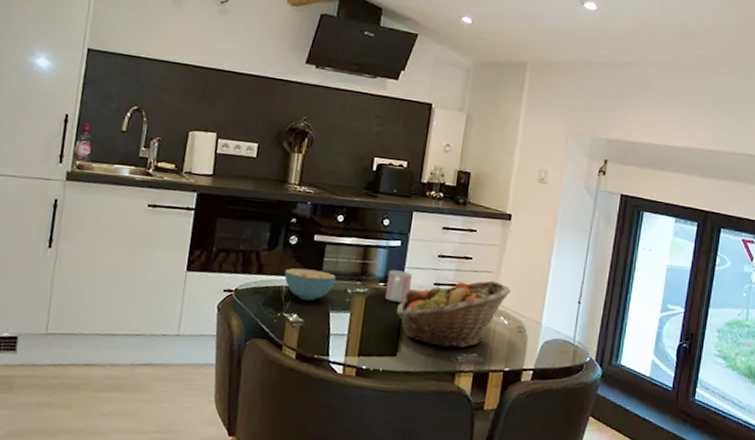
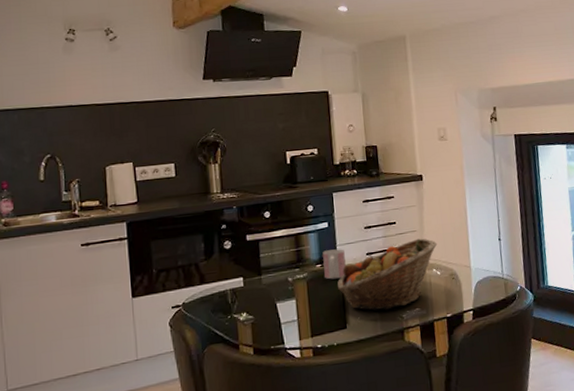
cereal bowl: present [284,268,336,301] -> none [226,266,275,298]

